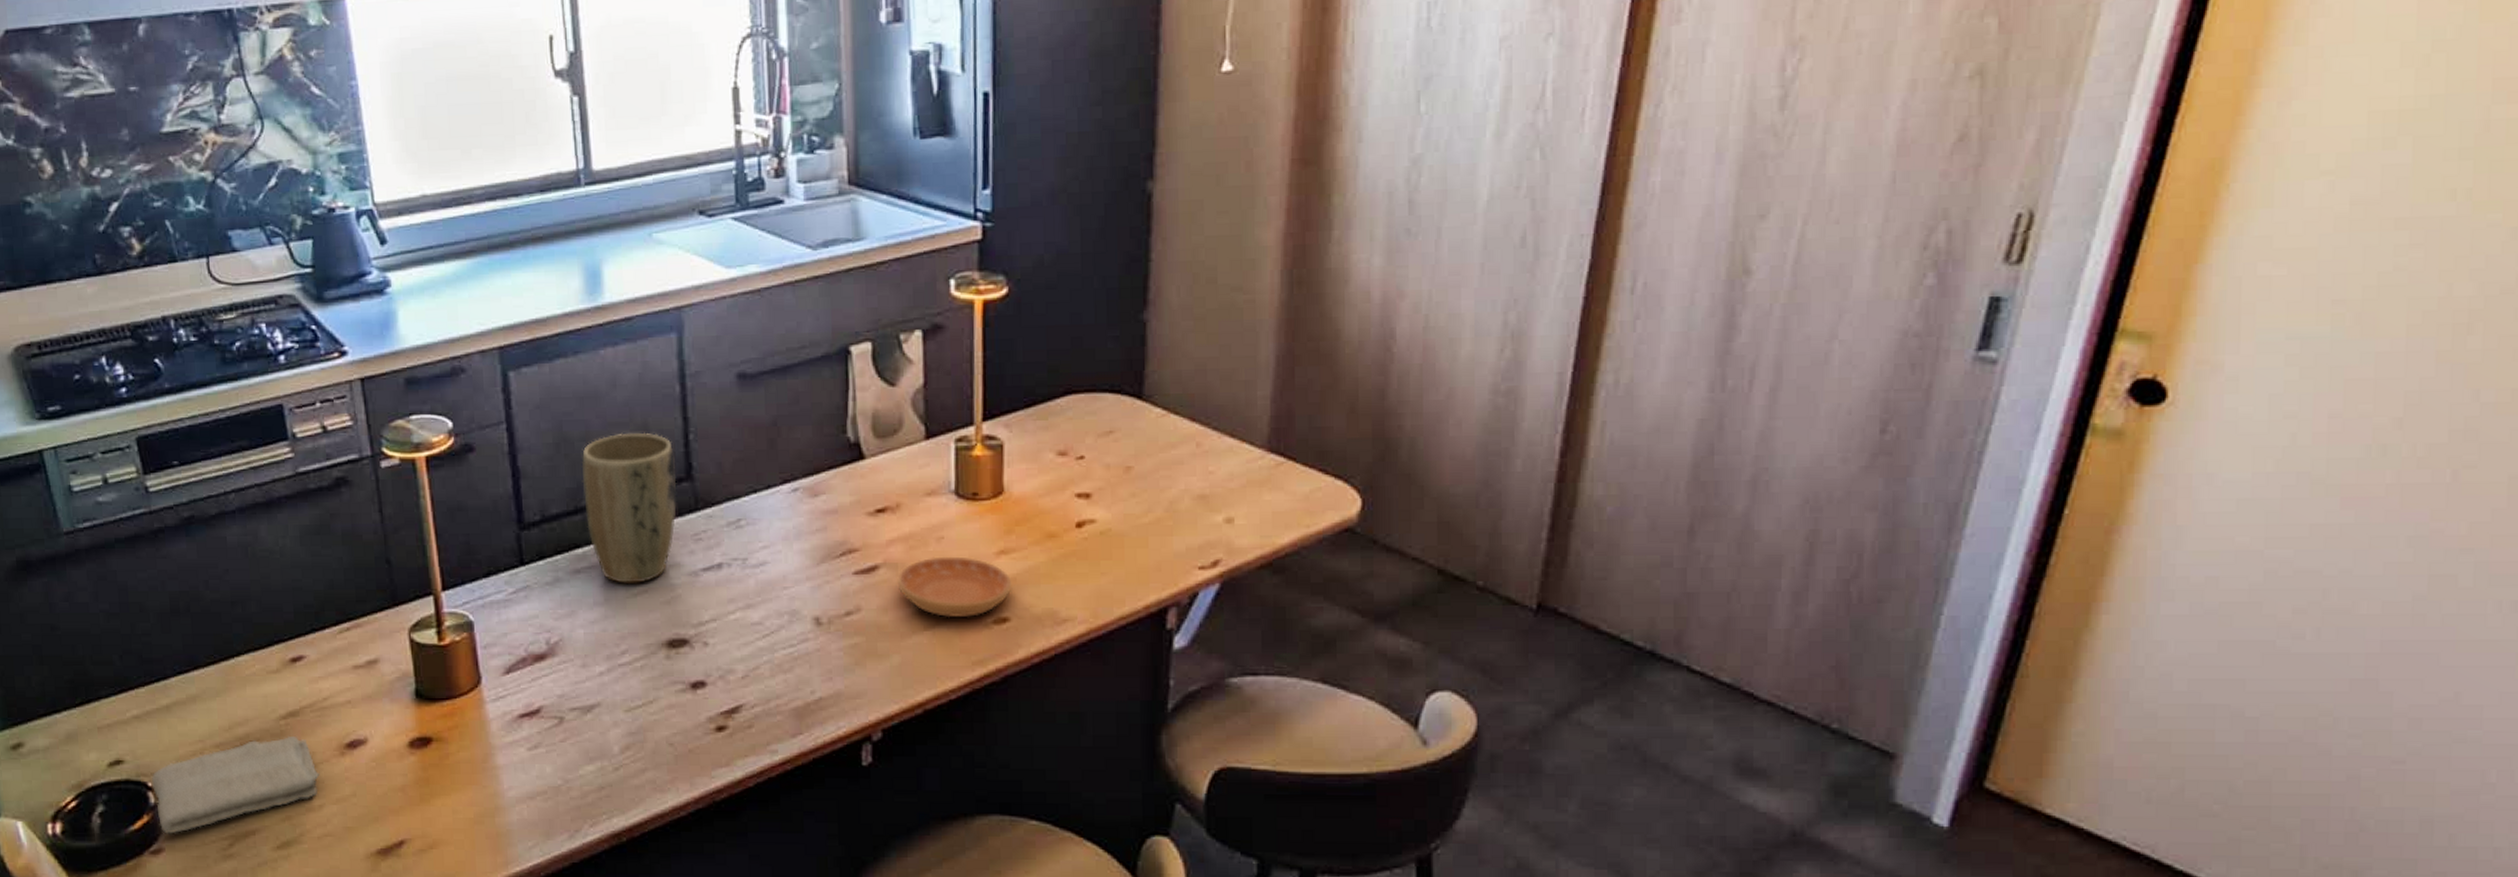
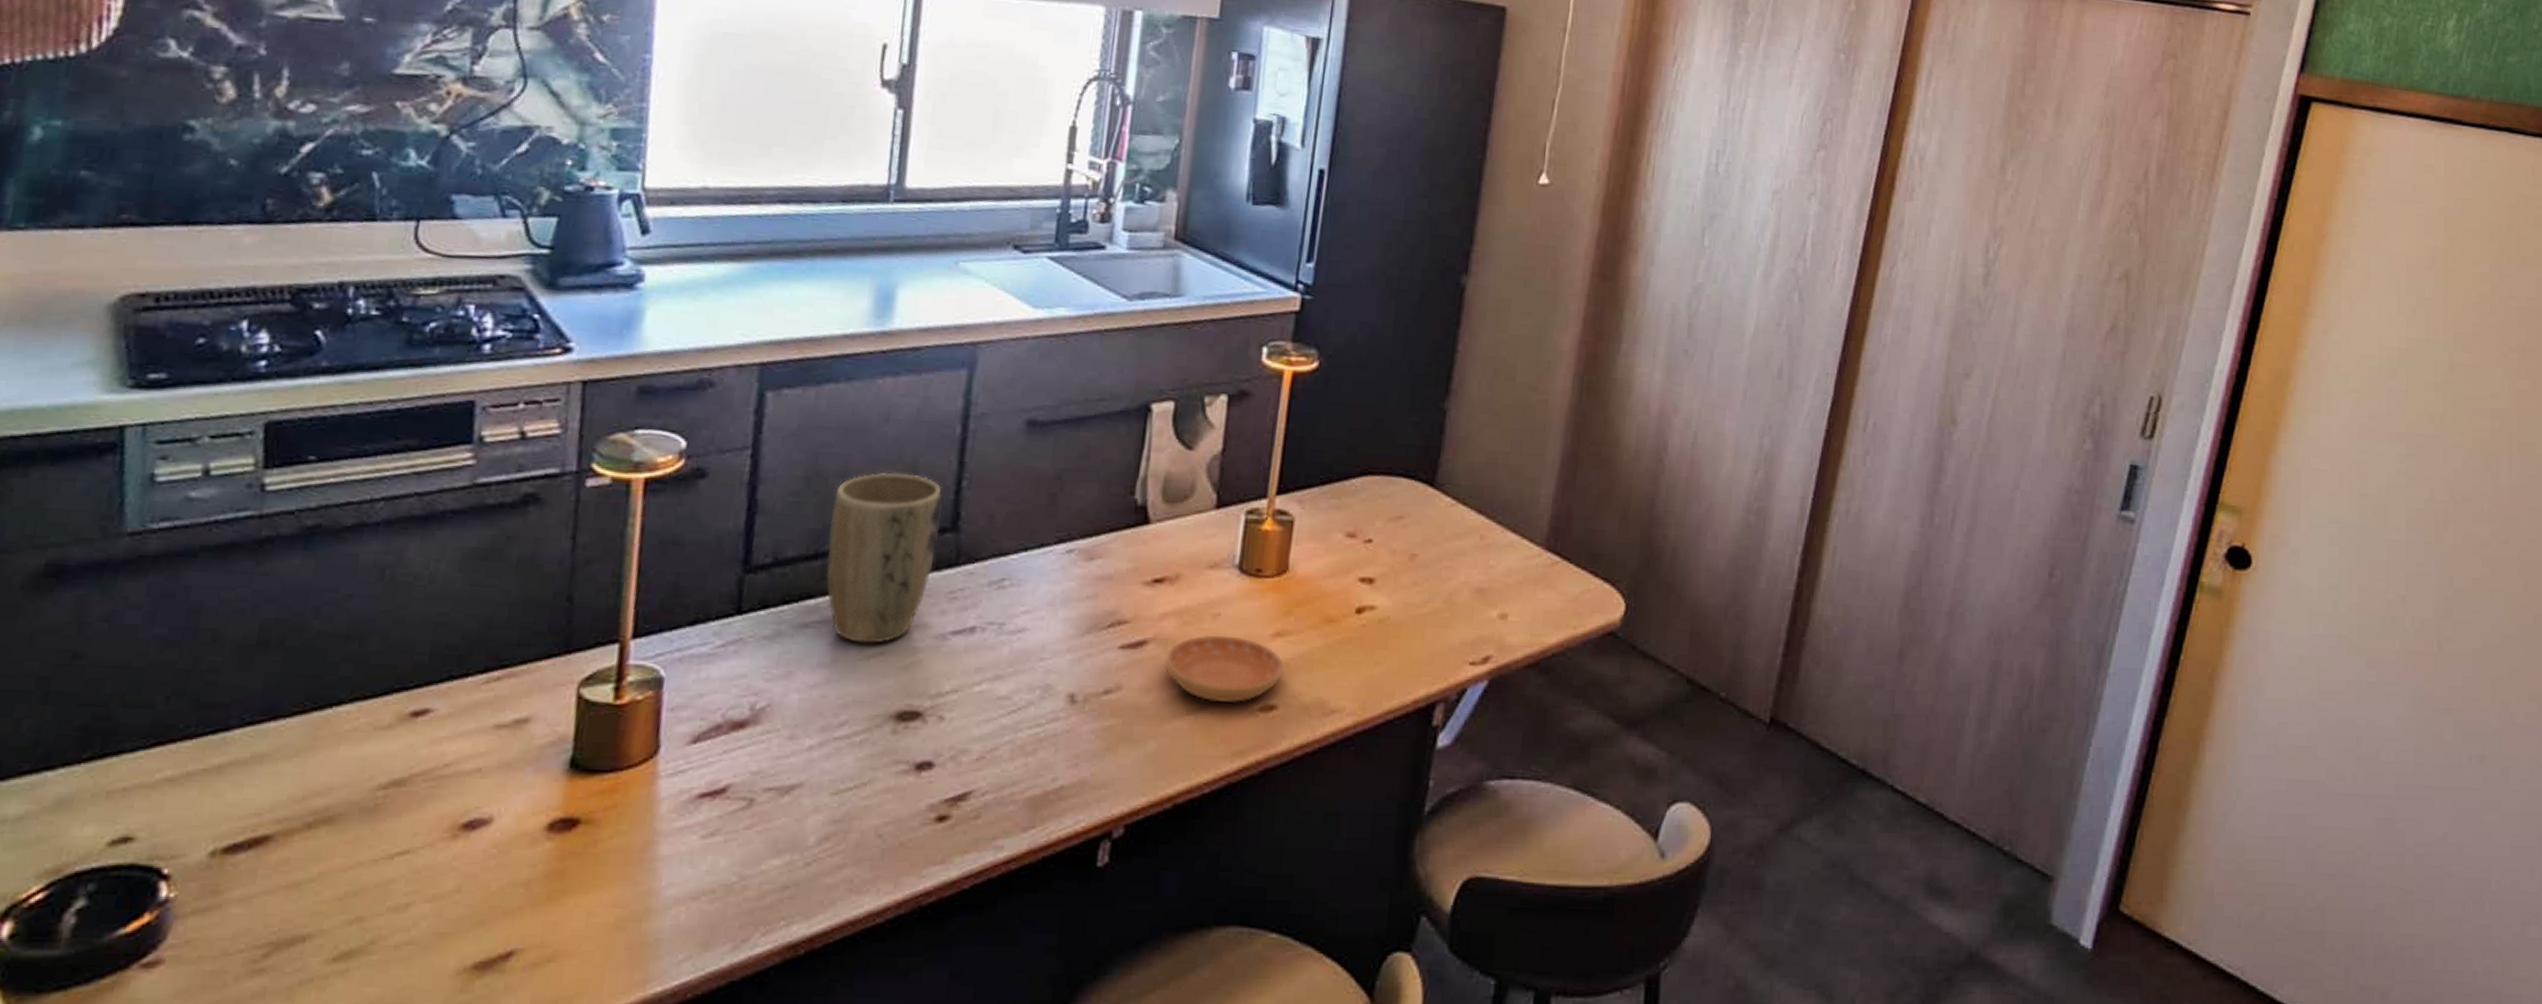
washcloth: present [151,735,320,834] -> none [164,810,418,940]

